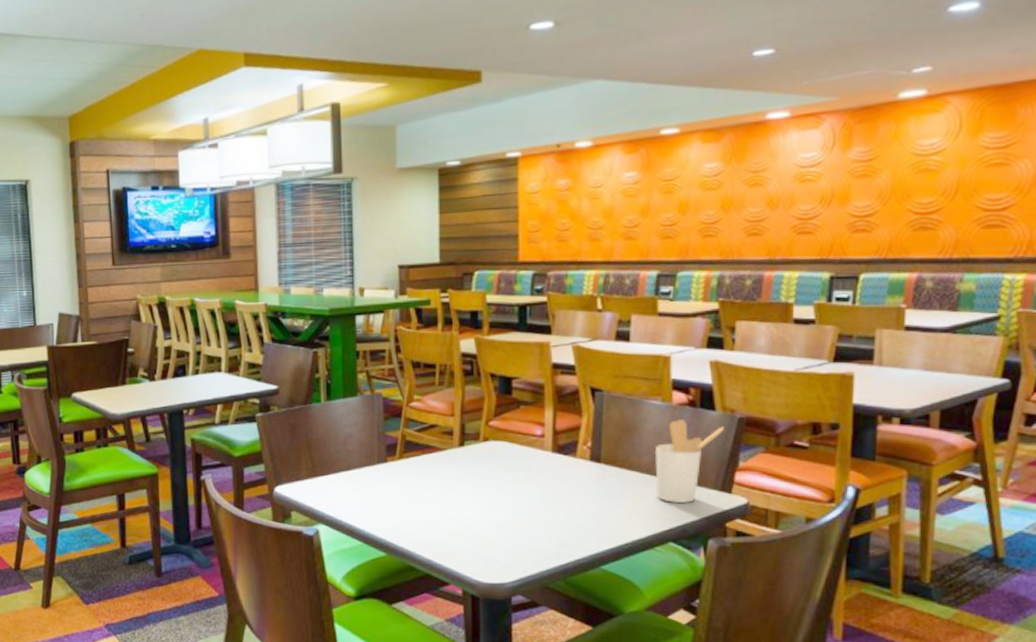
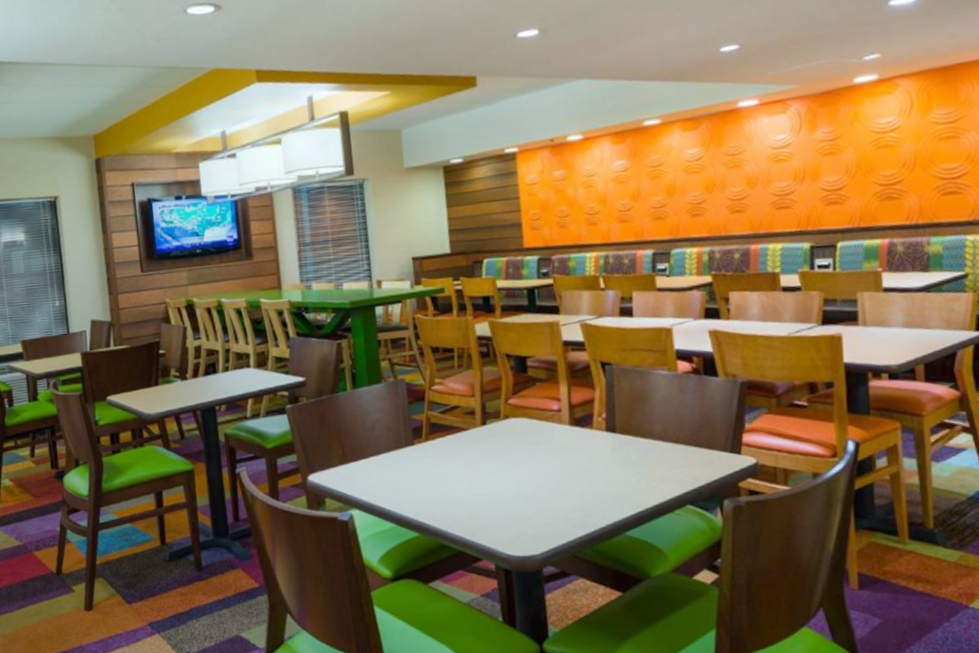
utensil holder: present [655,420,724,503] -> none [666,387,728,467]

